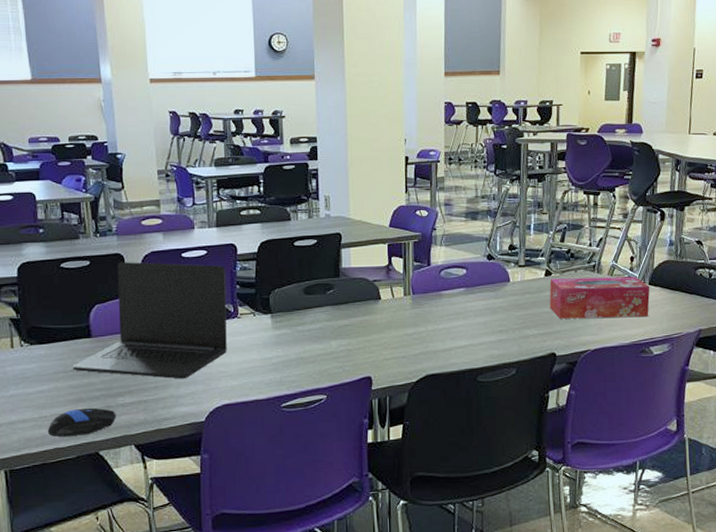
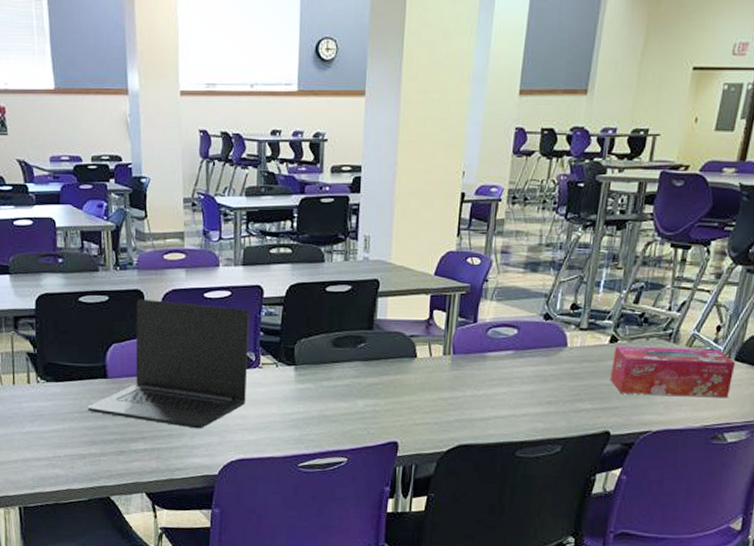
computer mouse: present [47,407,116,436] -> none [60,451,129,479]

